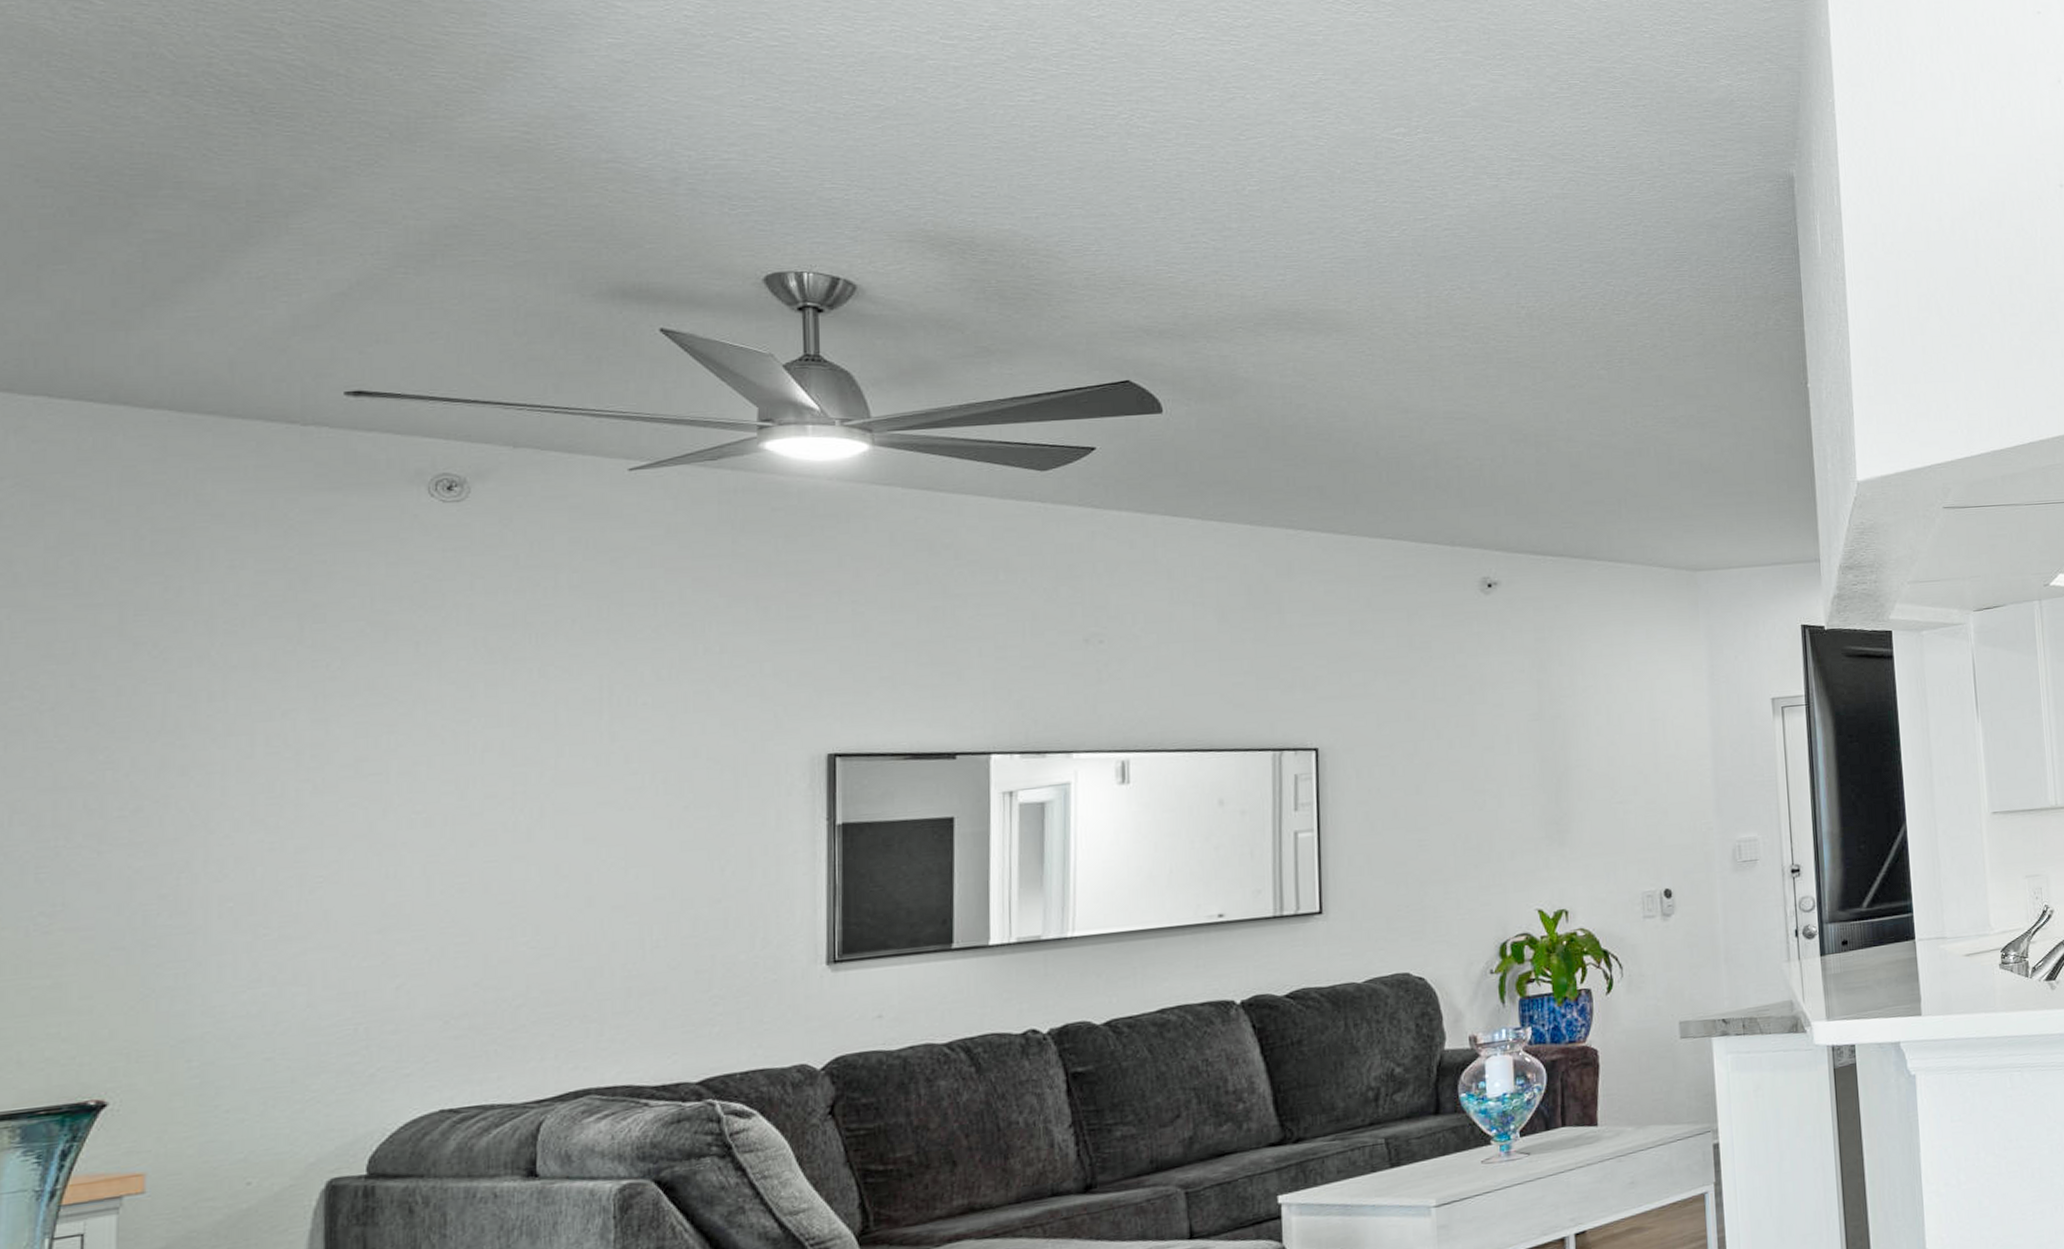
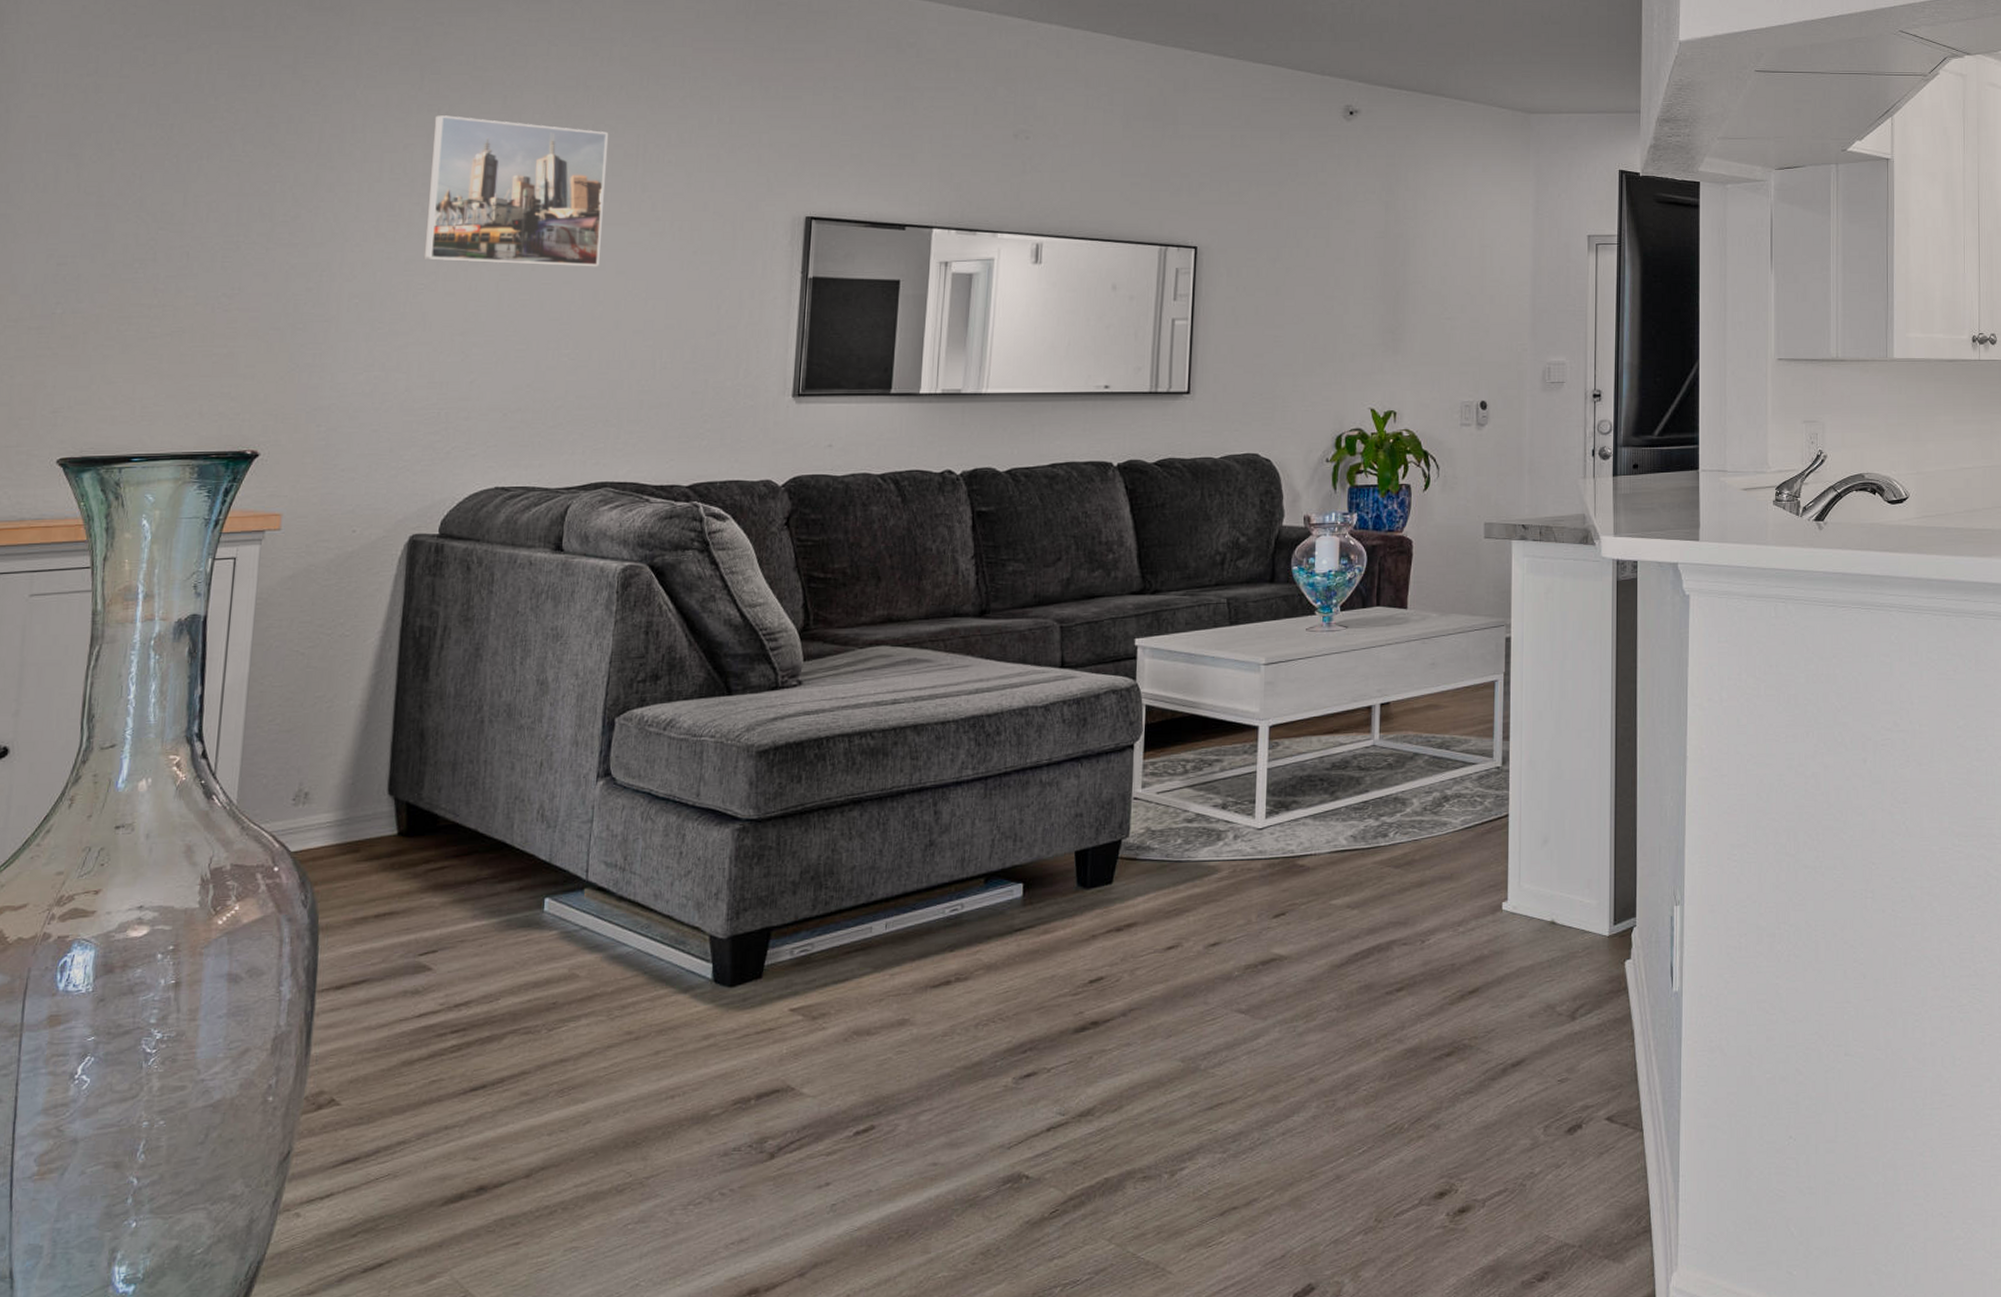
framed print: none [320,671,560,847] -> present [423,115,608,267]

